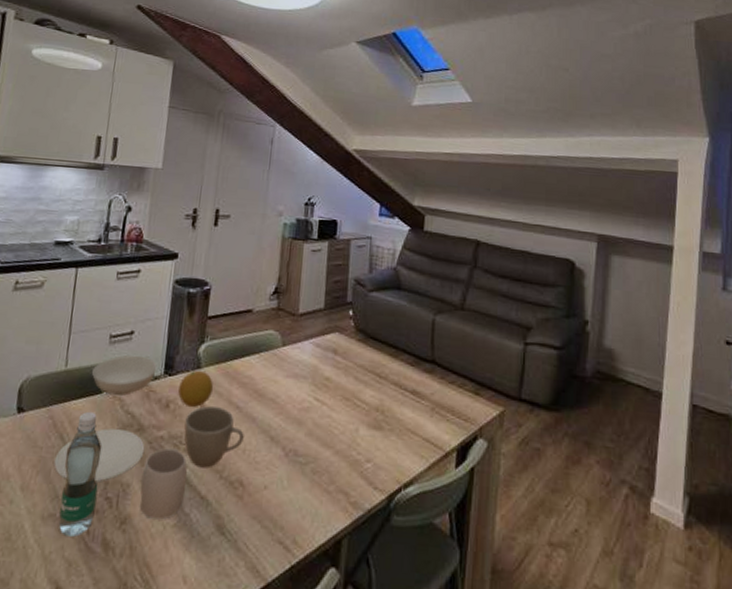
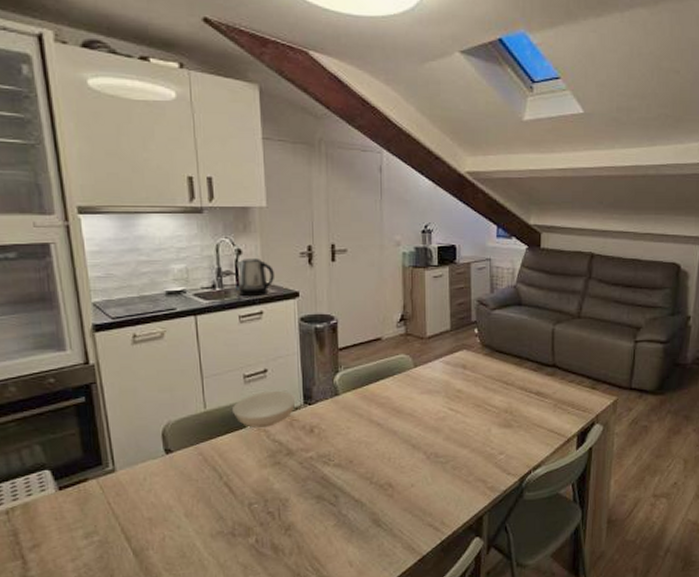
plate: present [54,428,145,483] -> none [212,456,297,503]
bottle: present [58,411,103,537] -> none [222,444,260,547]
kettle: none [121,215,159,255] -> present [236,257,275,297]
mug: present [140,448,188,520] -> none [297,464,341,523]
fruit: present [178,370,214,408] -> none [320,397,354,430]
cup: present [184,406,244,469] -> none [331,426,388,478]

